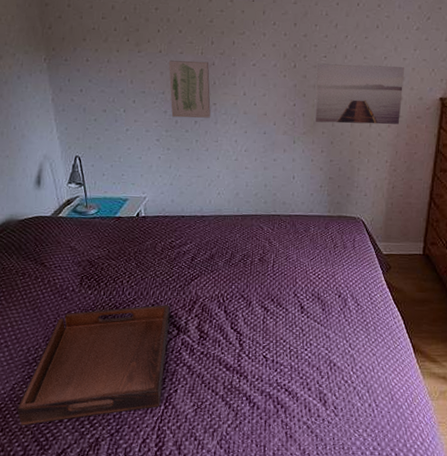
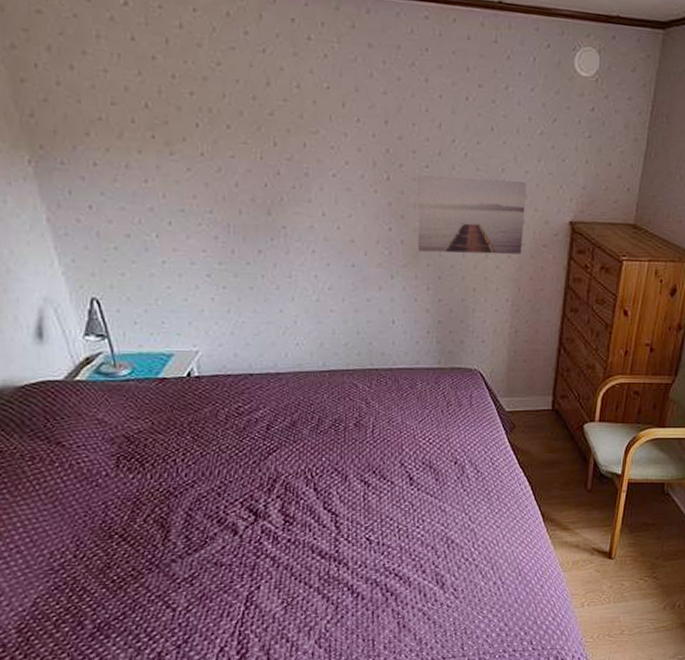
serving tray: present [17,305,170,426] -> none [44,486,244,647]
wall art: present [168,60,211,118] -> none [214,167,279,246]

